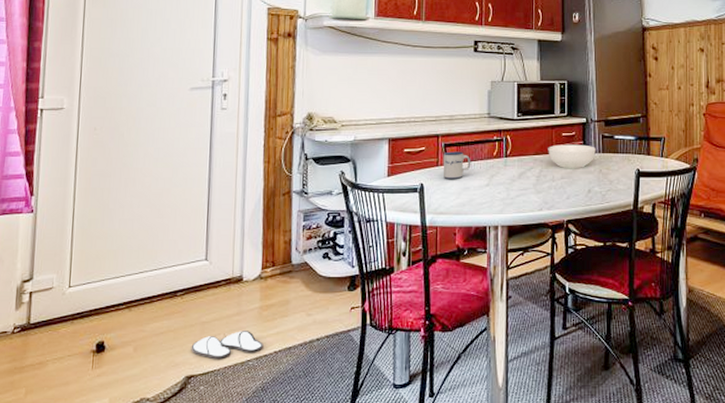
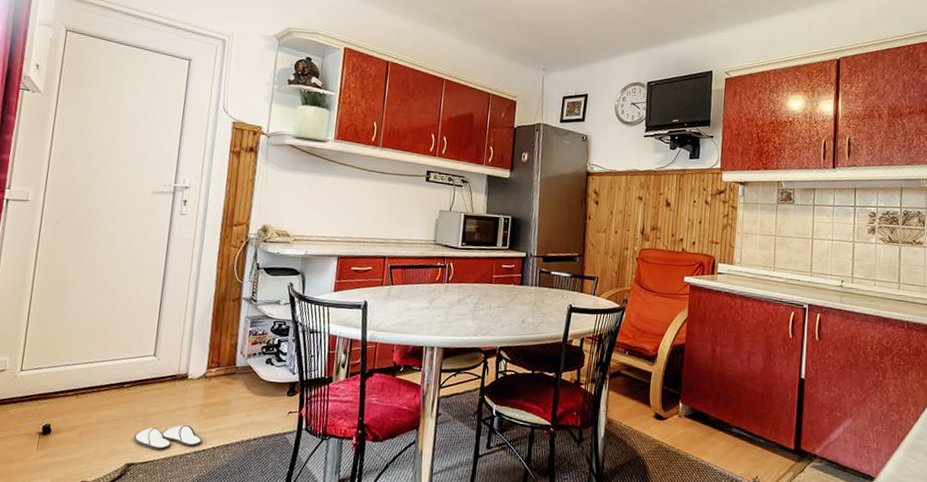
mug: present [443,151,471,180] -> none [387,273,415,300]
bowl: present [548,144,597,169] -> none [487,275,534,300]

